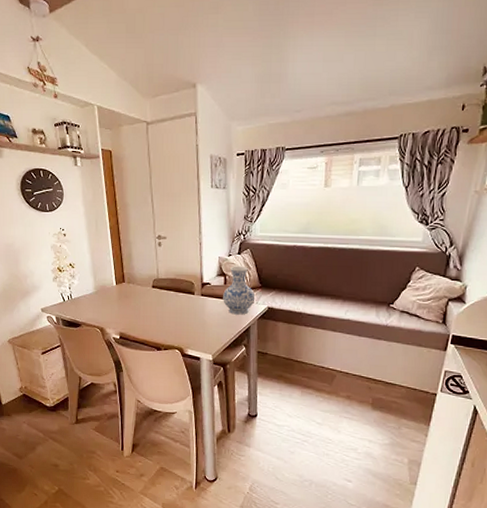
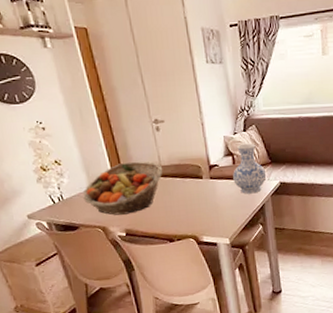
fruit basket: none [88,271,160,319] -> present [83,161,163,215]

